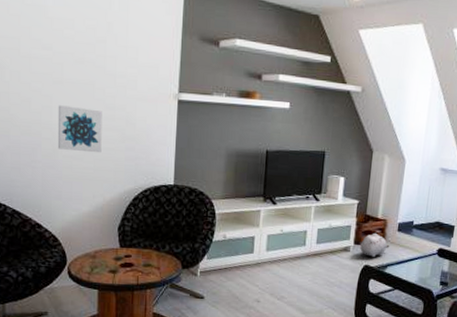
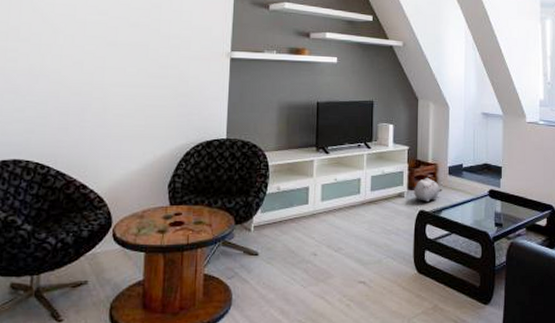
wall art: present [57,105,102,153] -> none [108,66,155,111]

